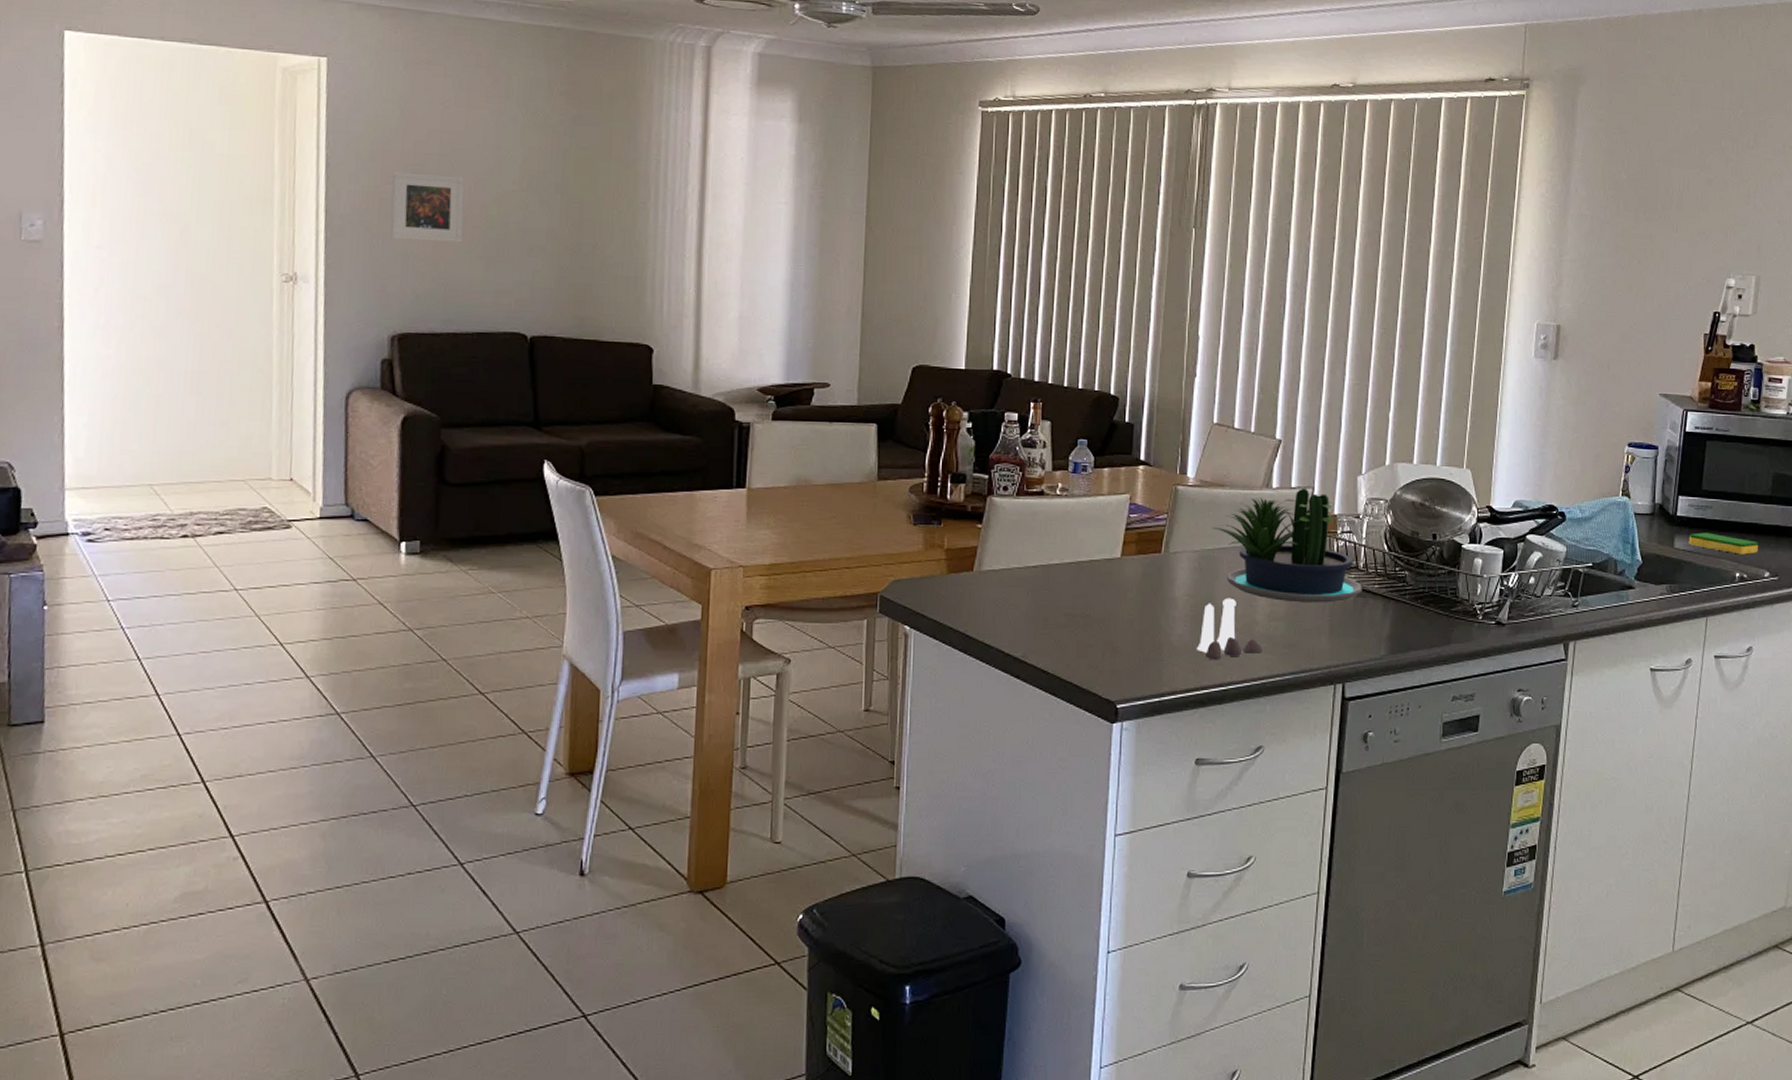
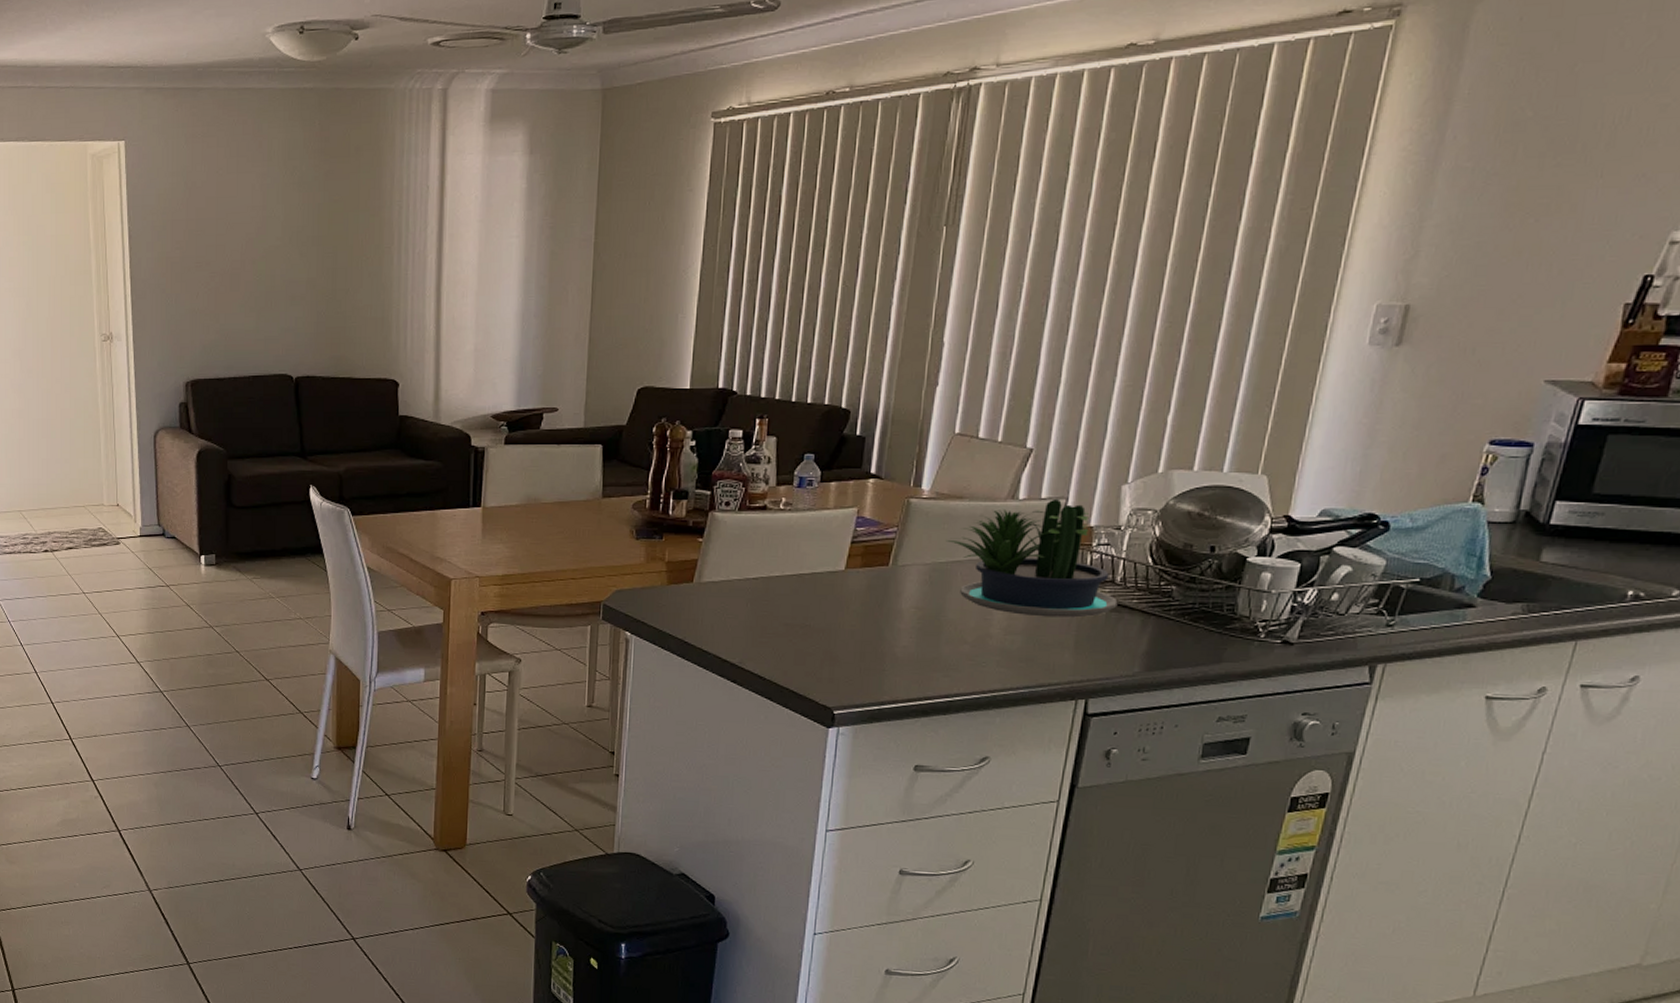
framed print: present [391,171,465,243] -> none [180,236,238,298]
salt and pepper shaker set: present [1197,597,1263,660] -> none [922,610,996,672]
dish sponge: present [1689,532,1759,555] -> none [1562,543,1670,569]

